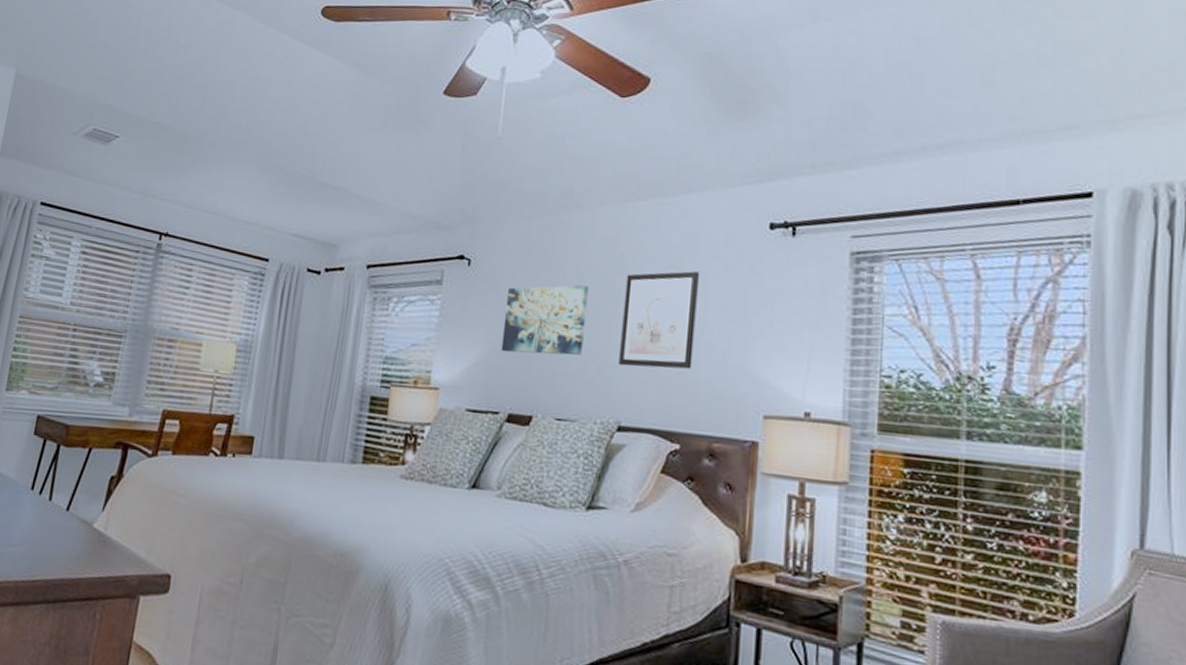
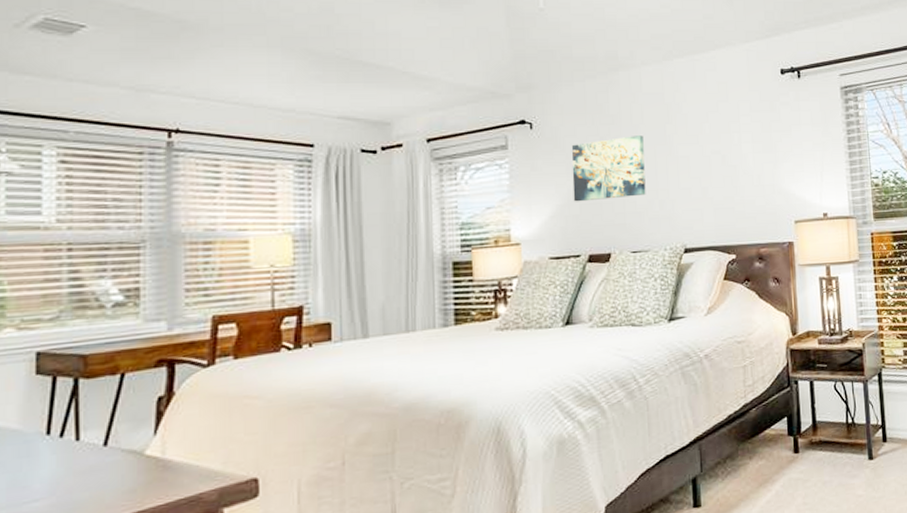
wall art: present [619,271,699,369] -> none [674,114,737,199]

